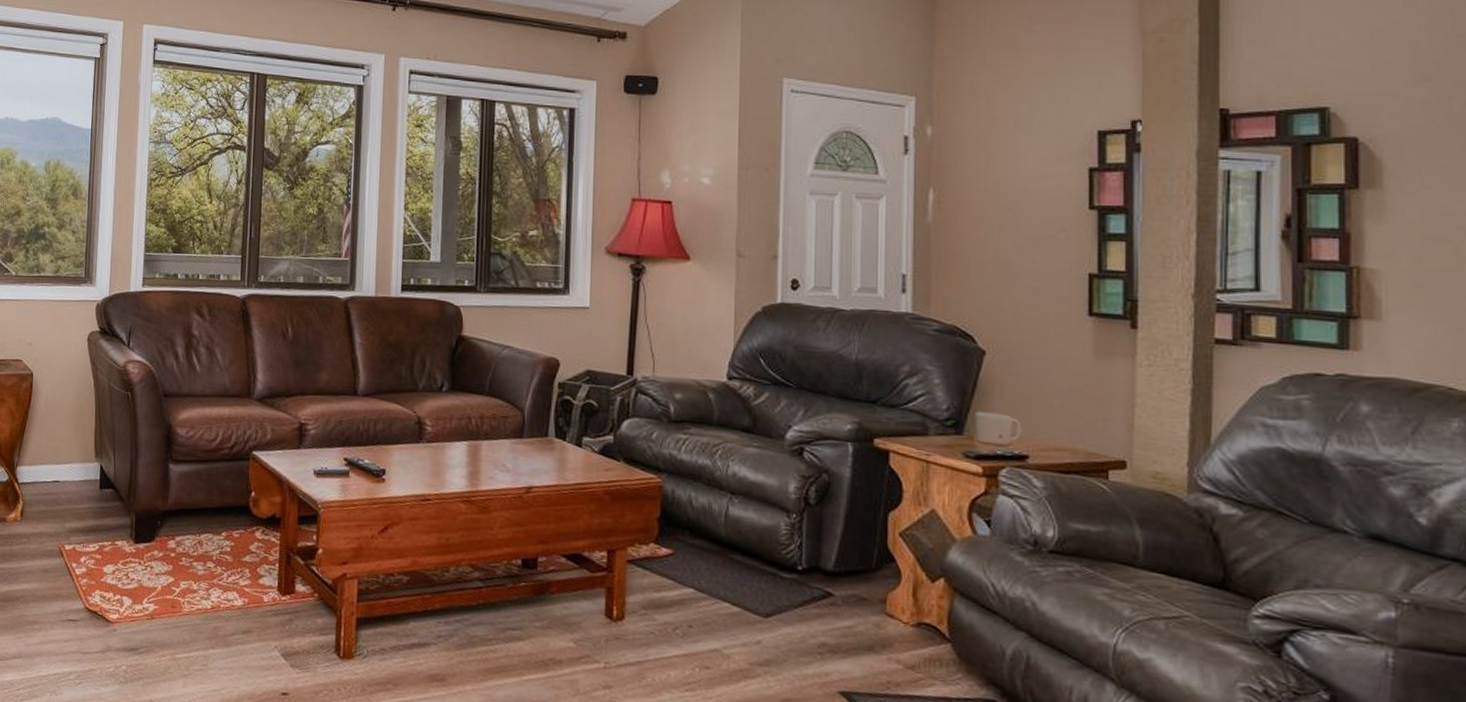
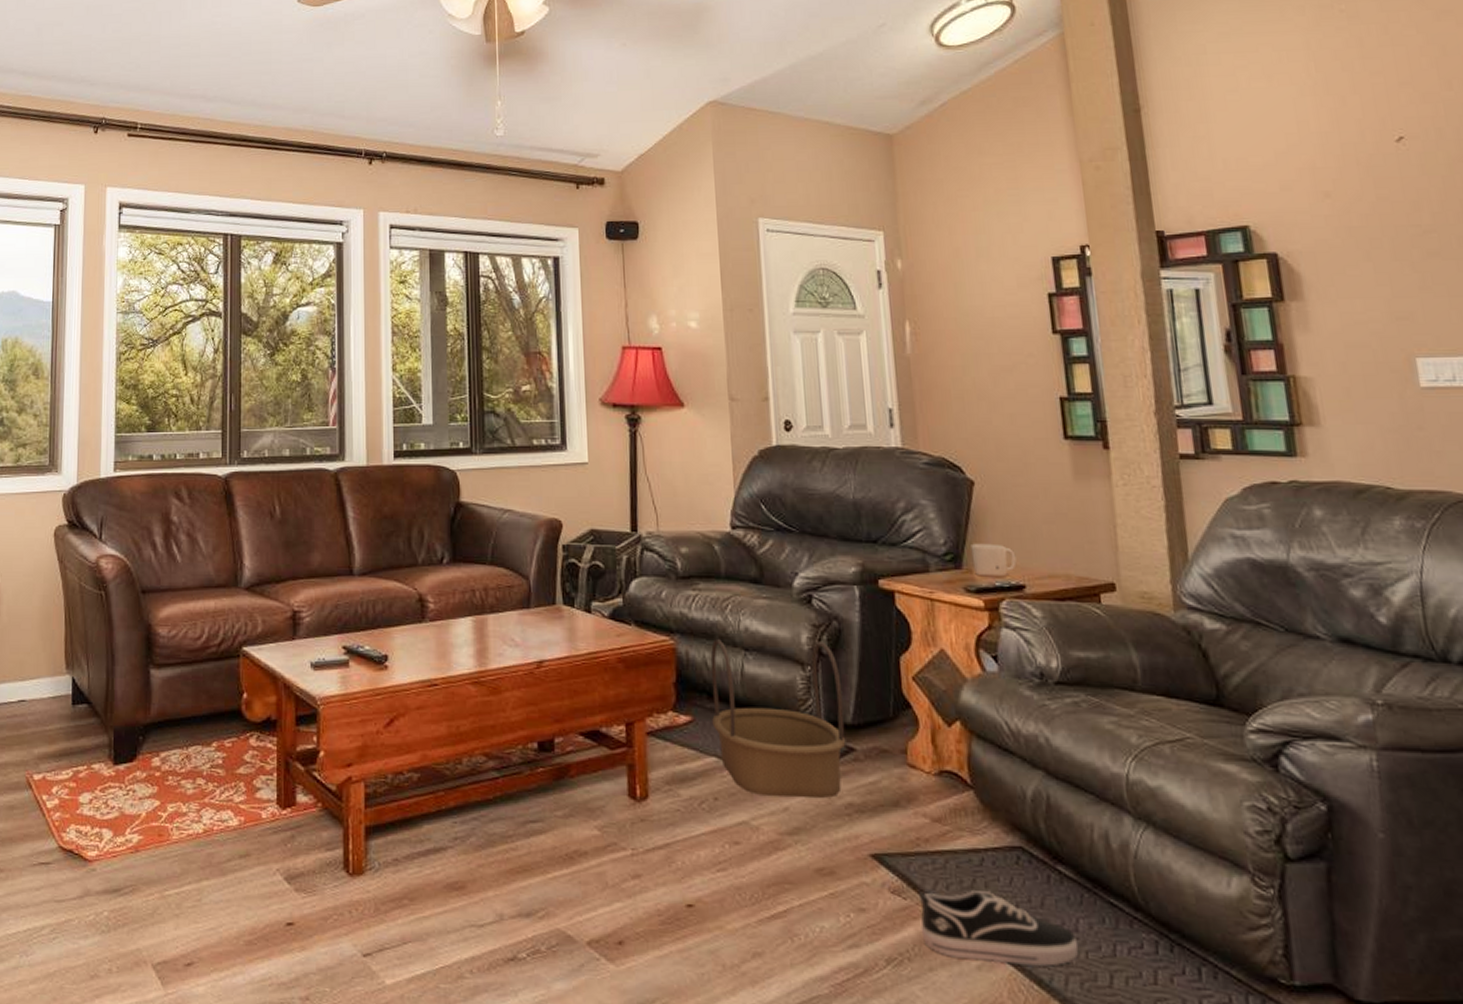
basket: none [693,481,826,637] -> present [710,639,846,798]

